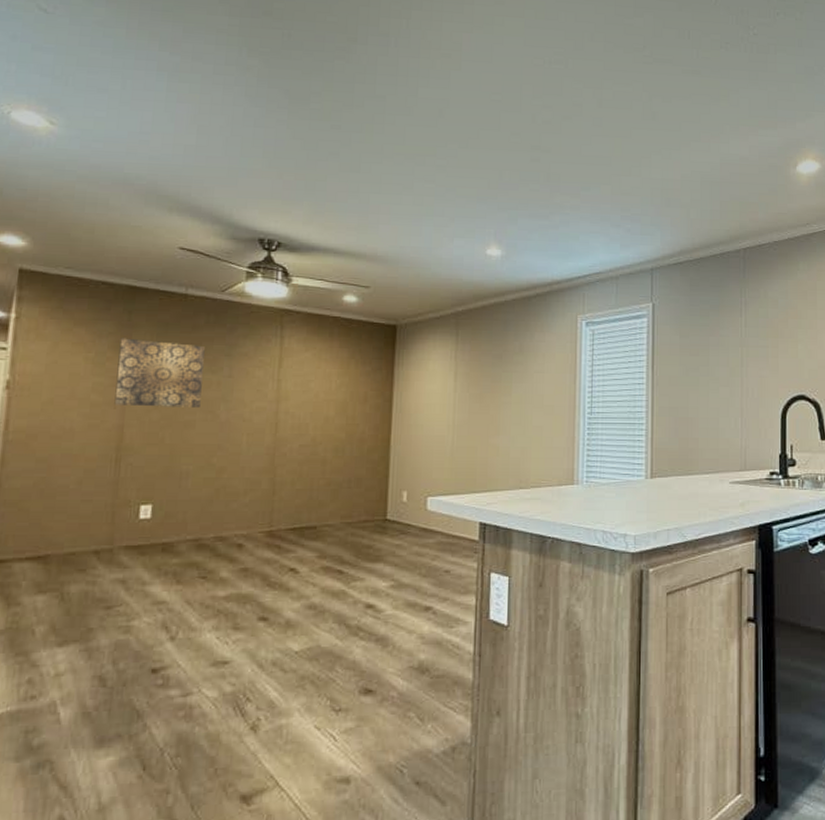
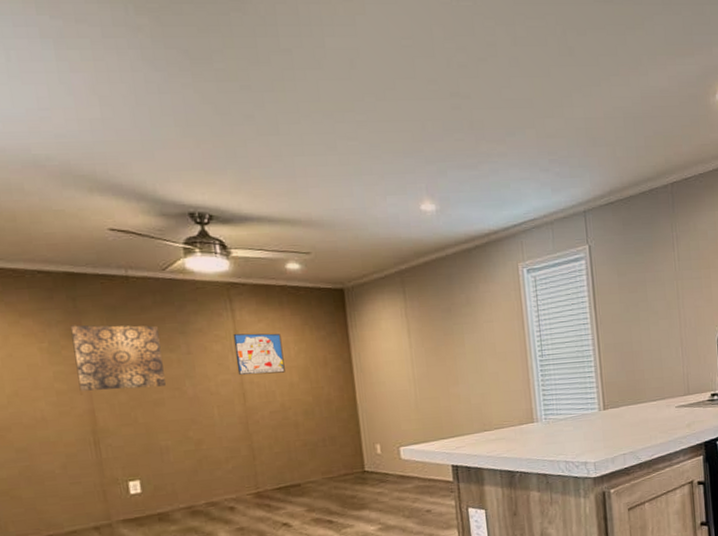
wall art: none [274,361,325,405] -> present [233,333,285,375]

